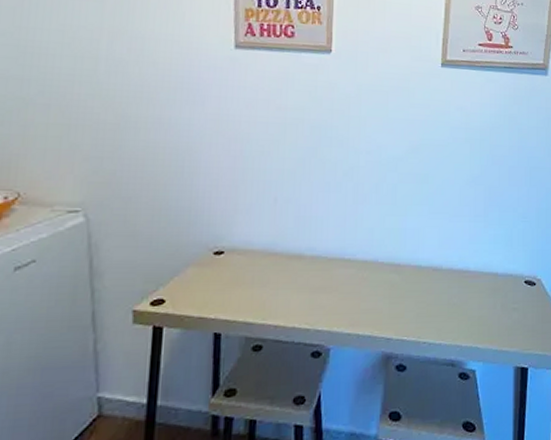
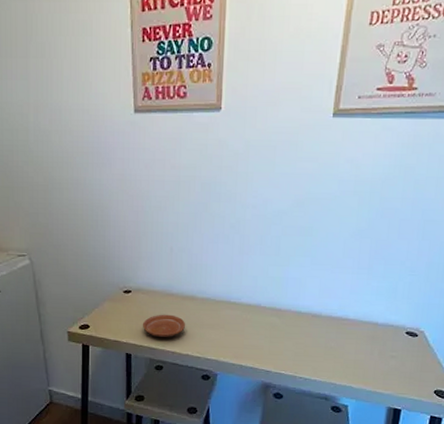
plate: none [236,278,292,308] -> present [142,314,186,337]

